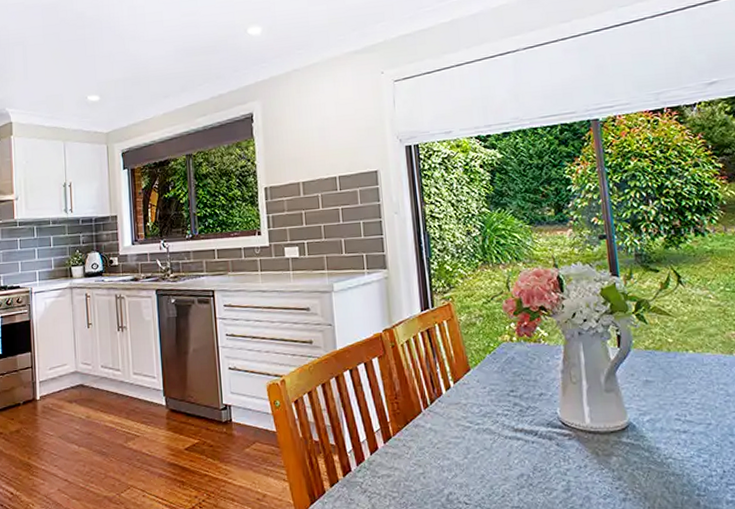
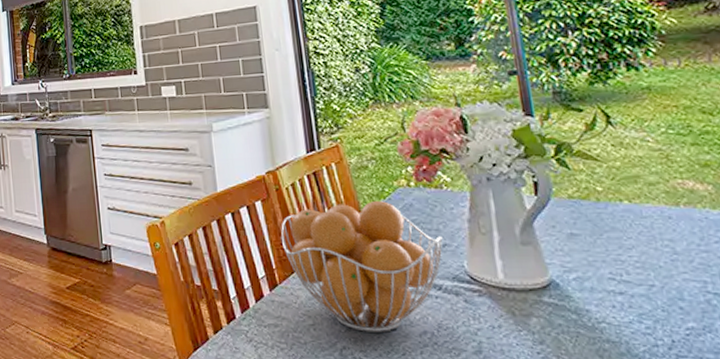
fruit basket: none [395,354,540,478] -> present [280,200,443,332]

